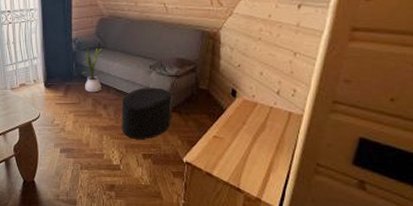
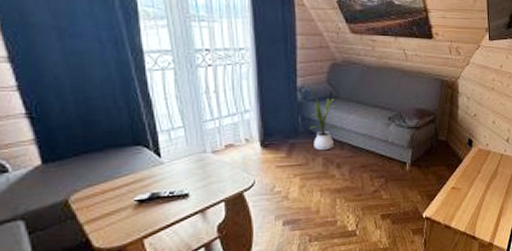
ottoman: present [121,87,172,139] -> none [357,140,412,200]

